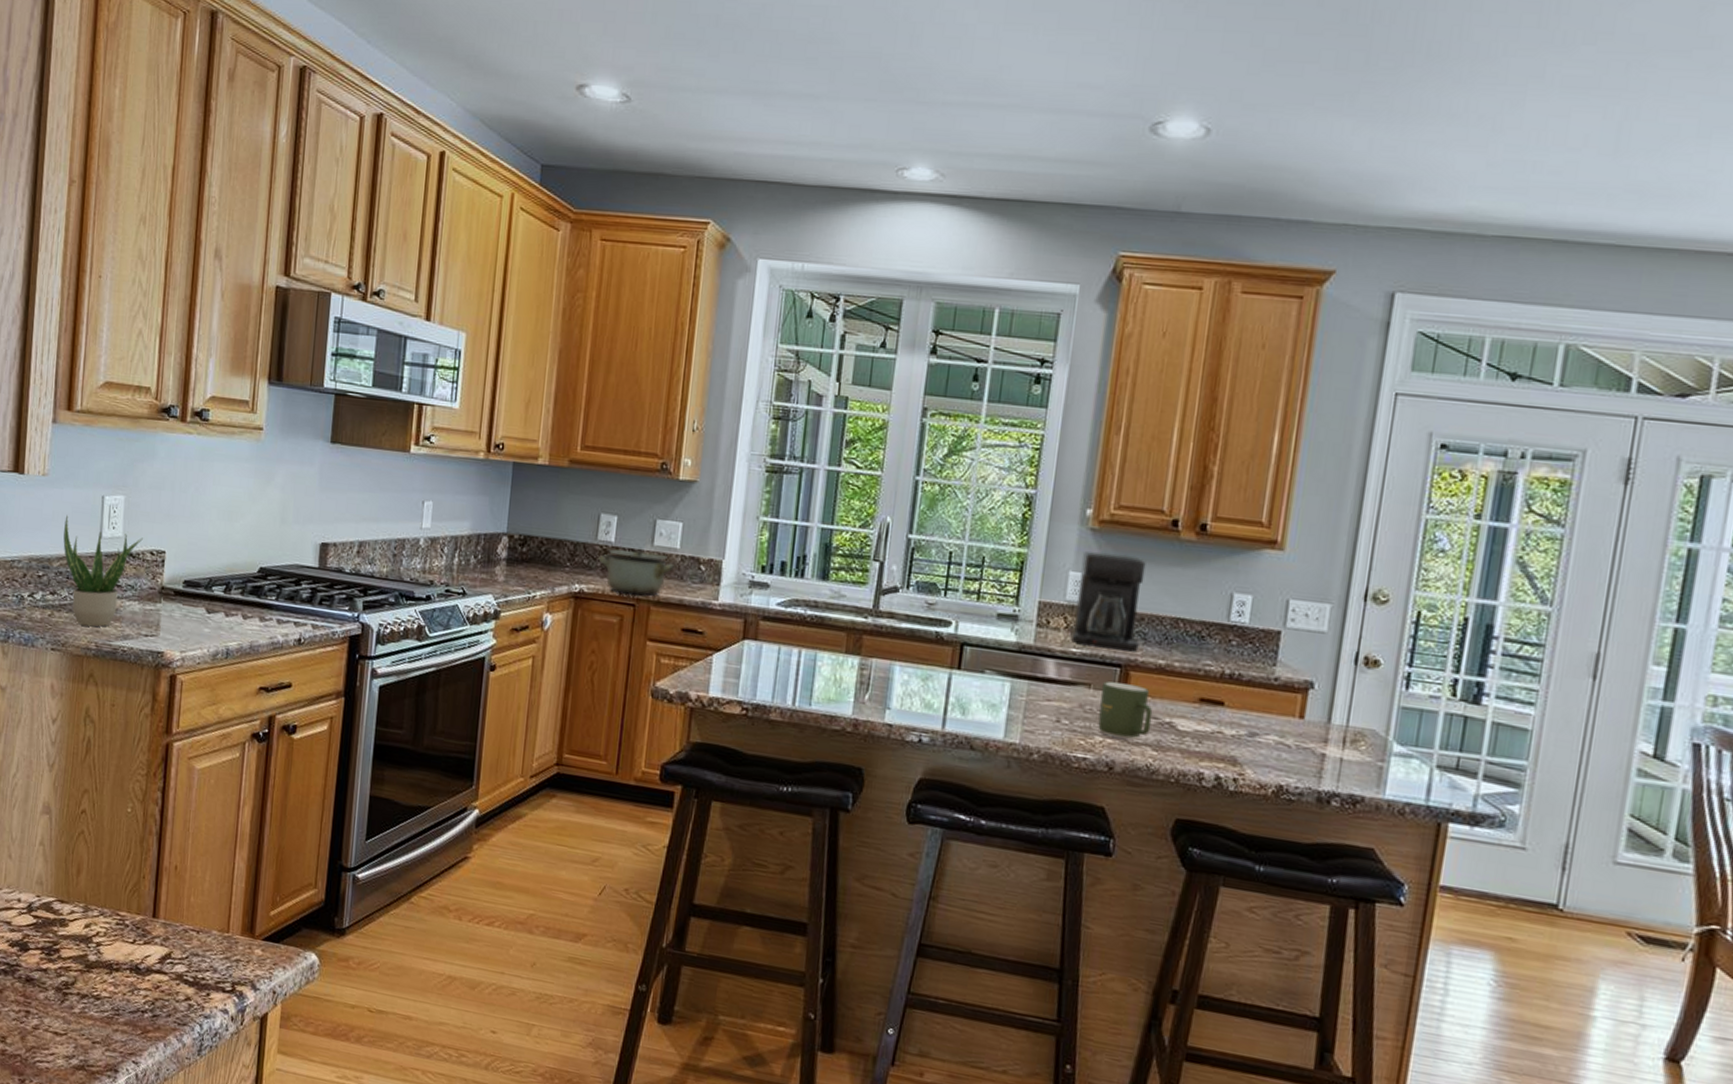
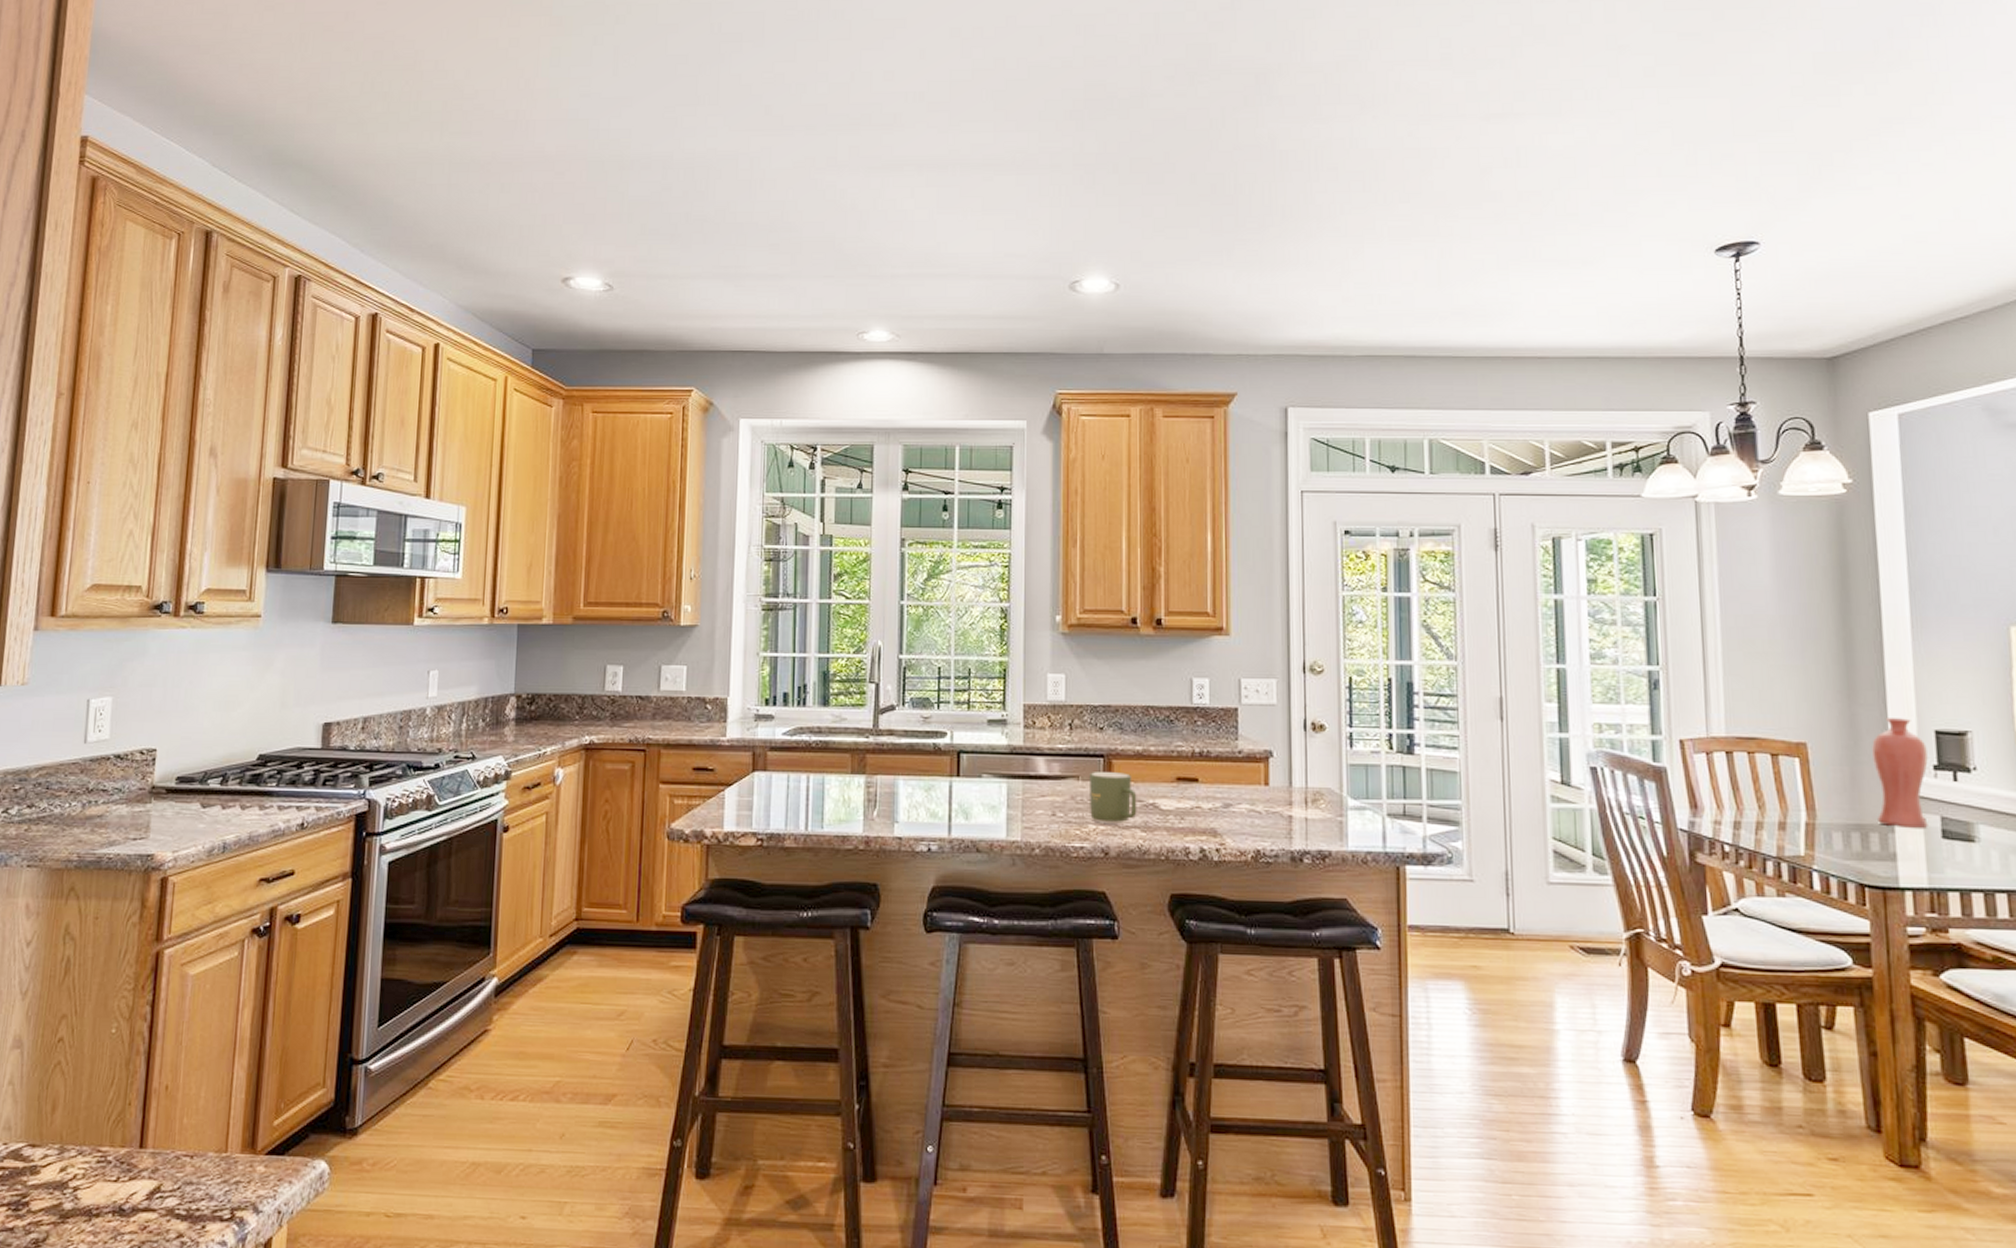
potted plant: present [63,515,143,627] -> none [43,723,132,837]
saucepan: present [598,549,676,596] -> none [607,697,683,740]
coffee maker: present [1070,552,1146,652] -> none [1055,654,1117,742]

